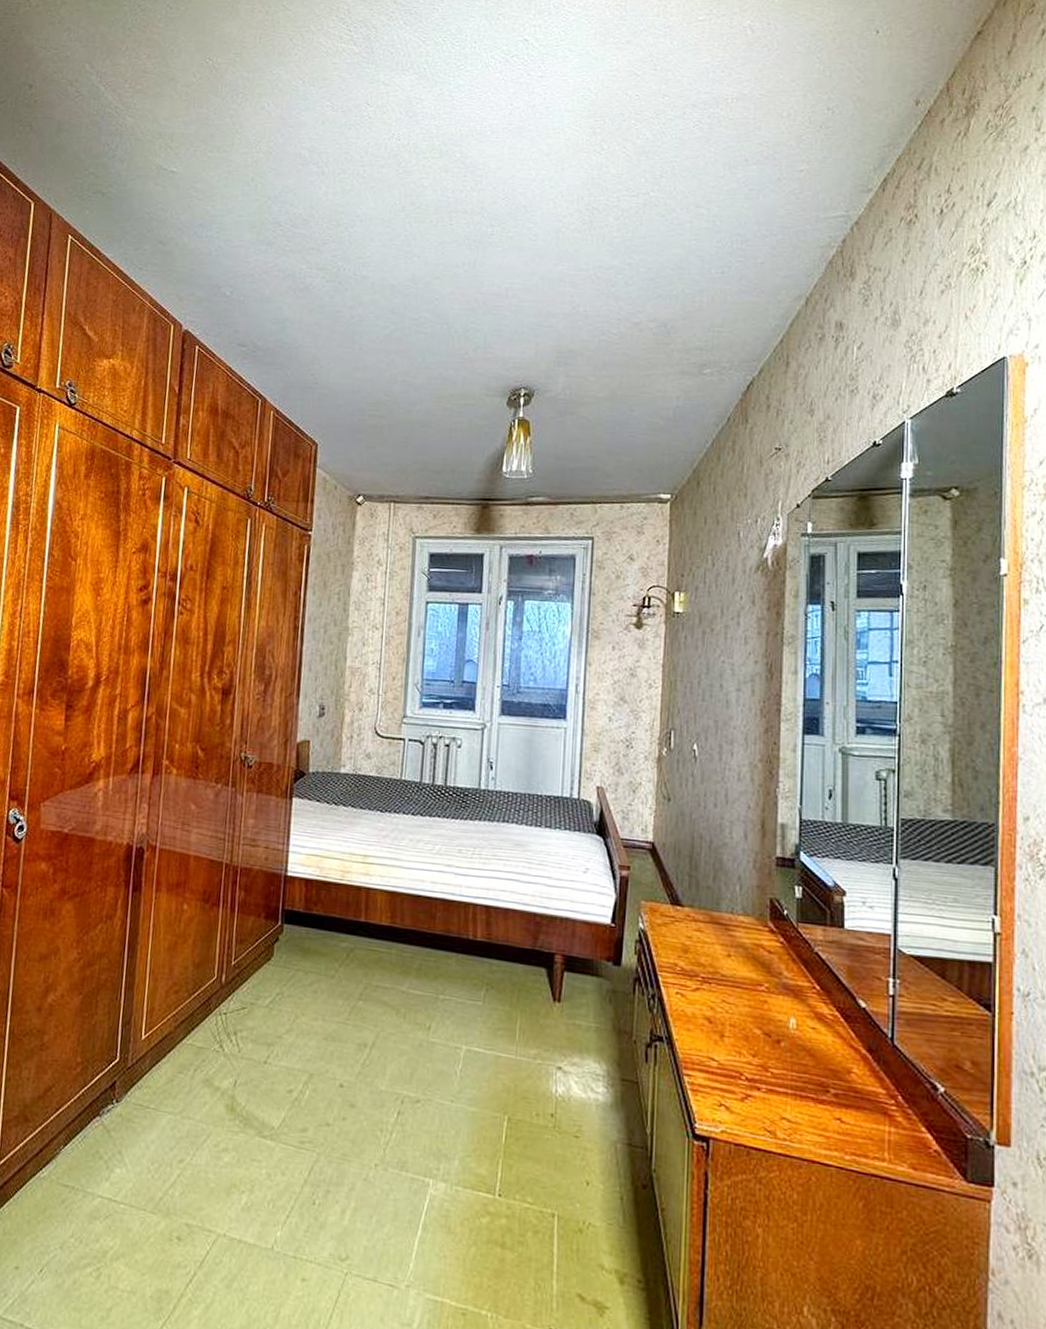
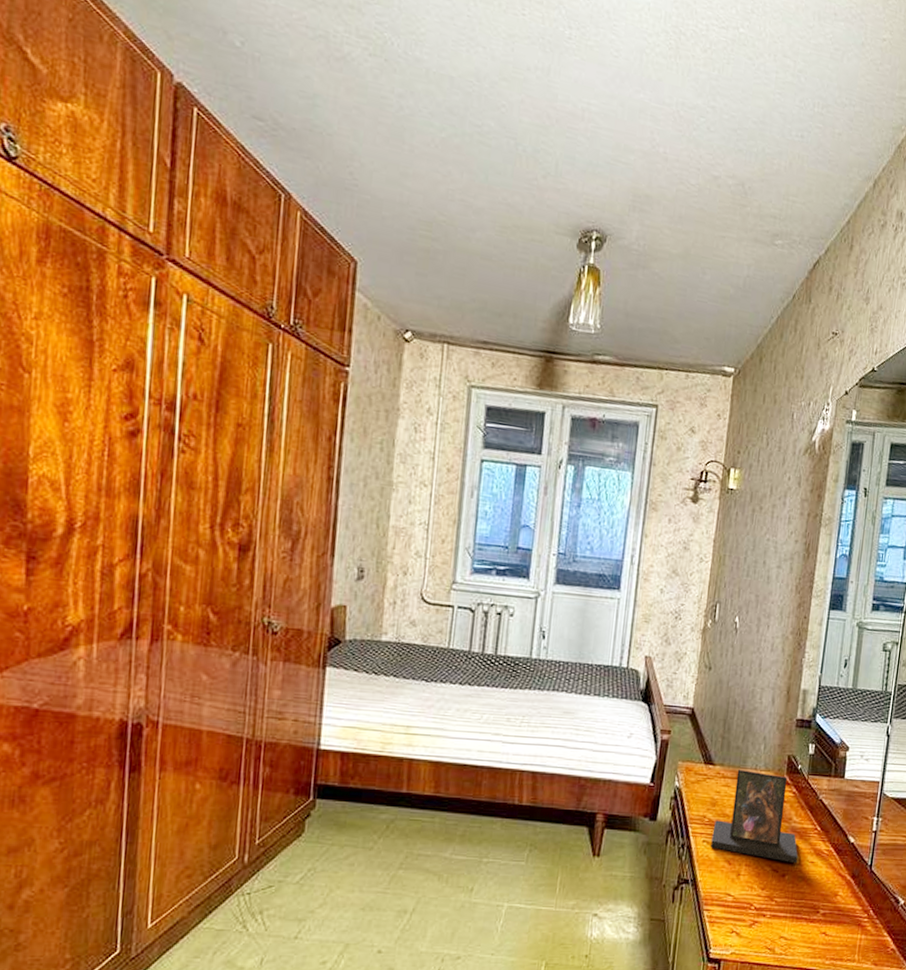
photo frame: none [686,912,795,1029] -> present [711,769,798,864]

